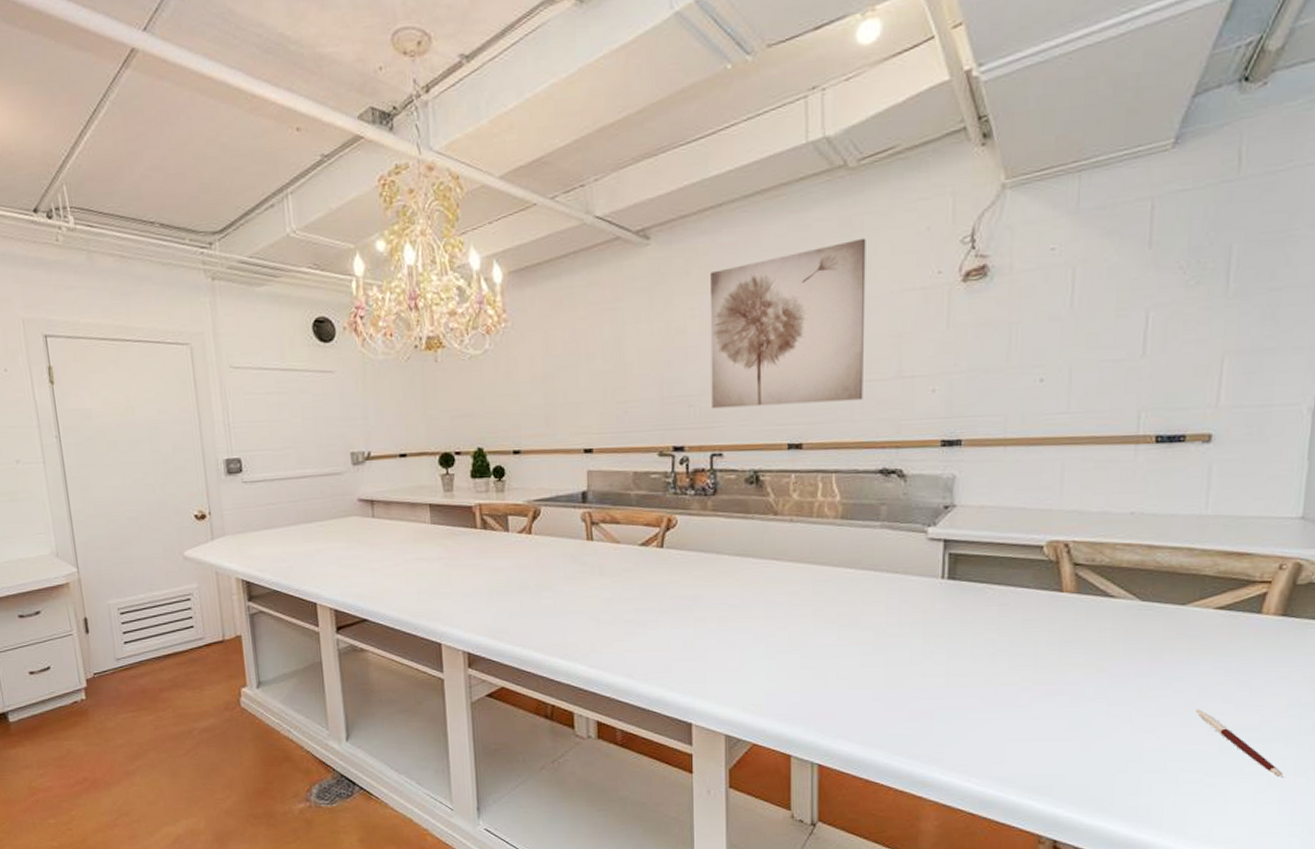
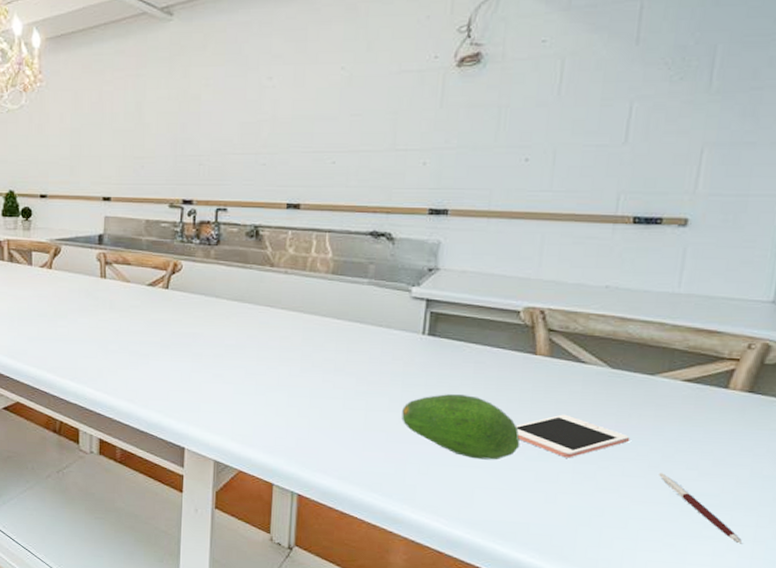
wall art: present [709,238,866,409] -> none [219,23,369,168]
fruit: none [925,641,1051,710] -> present [401,394,520,460]
cell phone: none [1045,654,1165,701] -> present [516,414,631,458]

